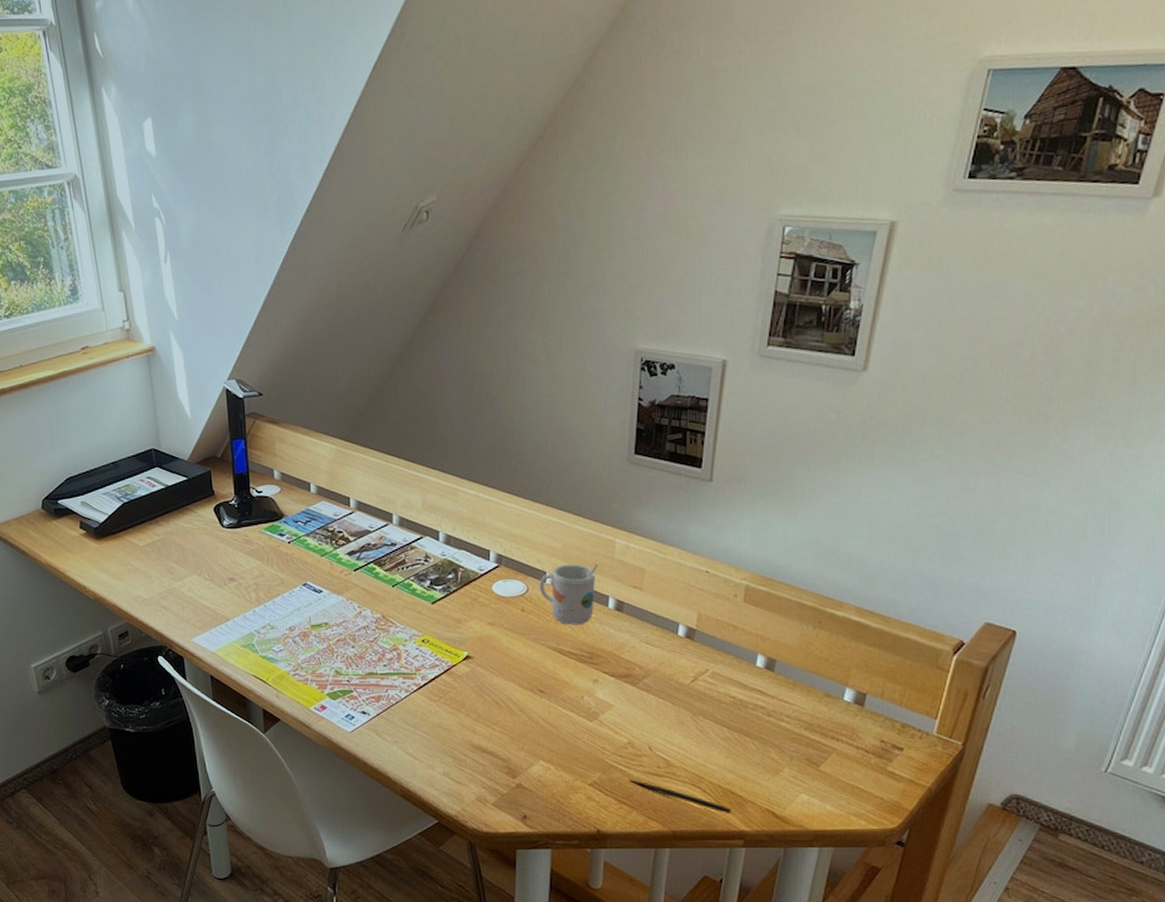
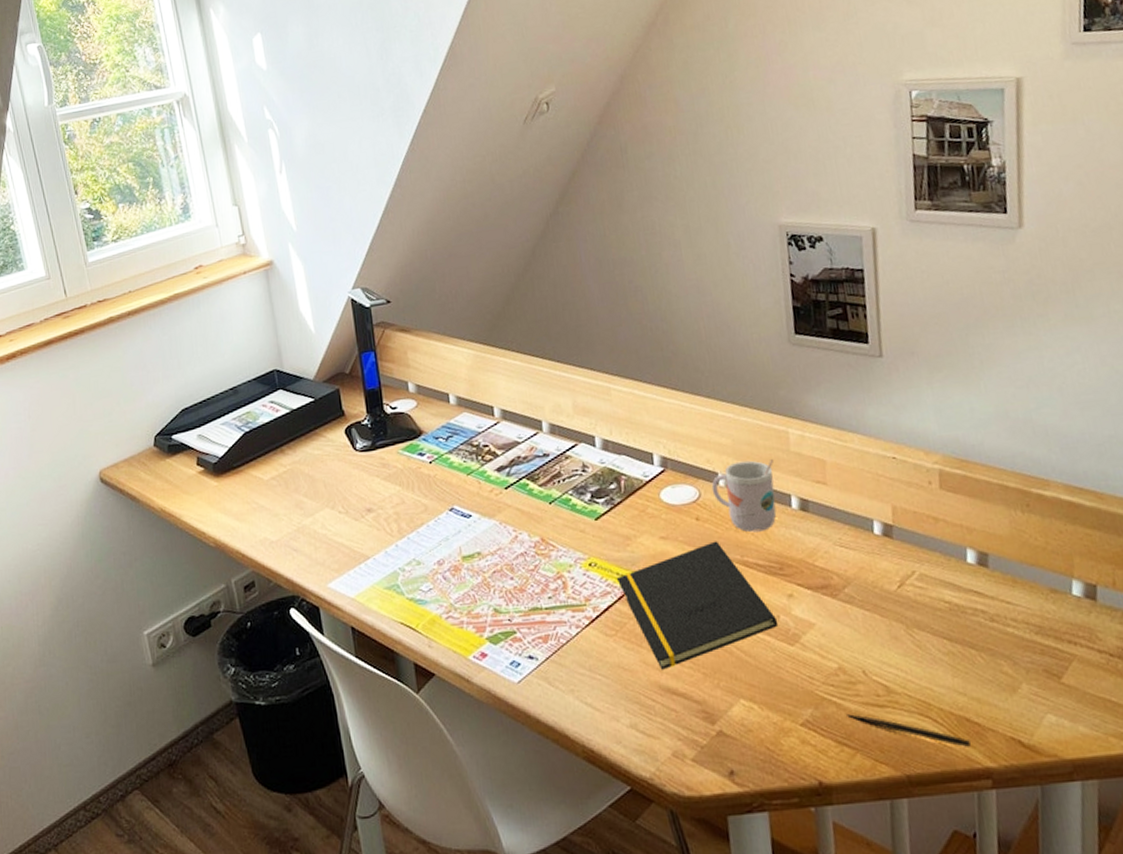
notepad: none [444,630,582,732] -> present [616,541,779,670]

